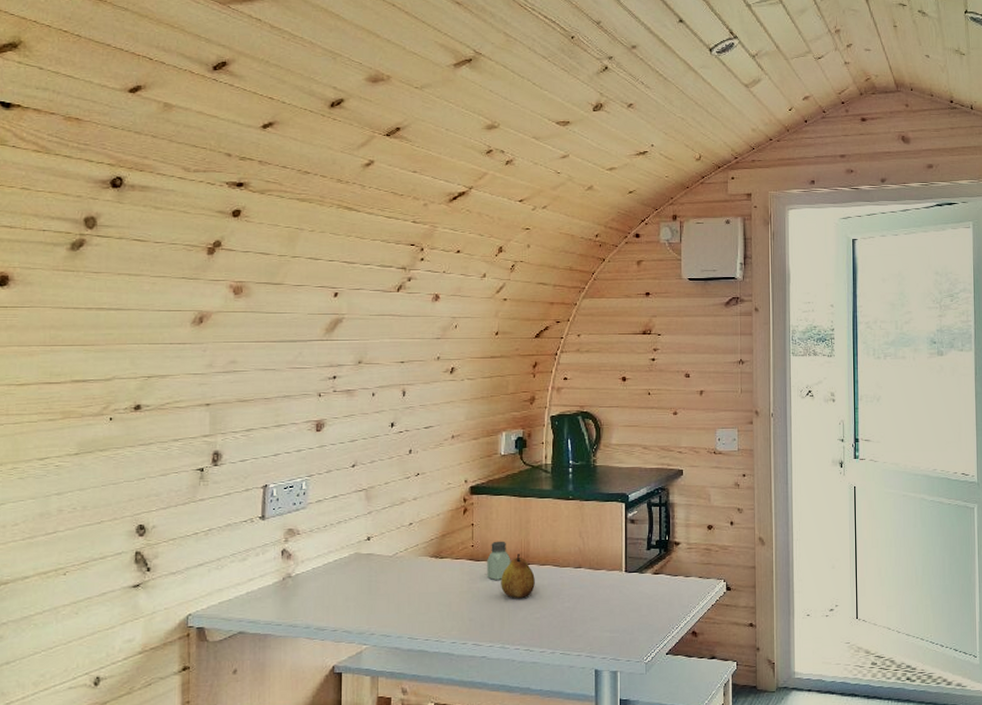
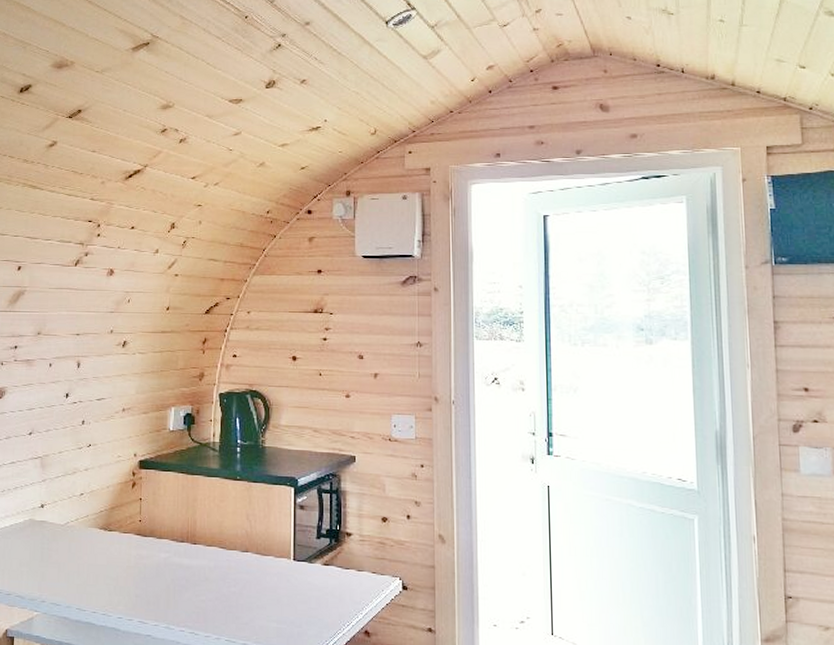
saltshaker: present [487,541,511,581] -> none [154,517,178,559]
fruit: present [501,554,535,598] -> none [167,532,201,578]

